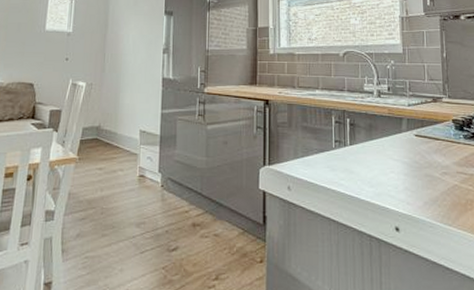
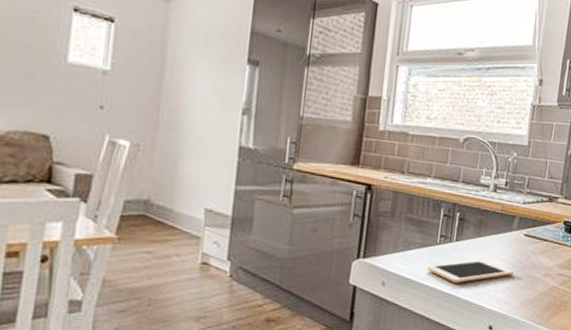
cell phone: none [327,161,411,185] -> present [427,260,514,283]

